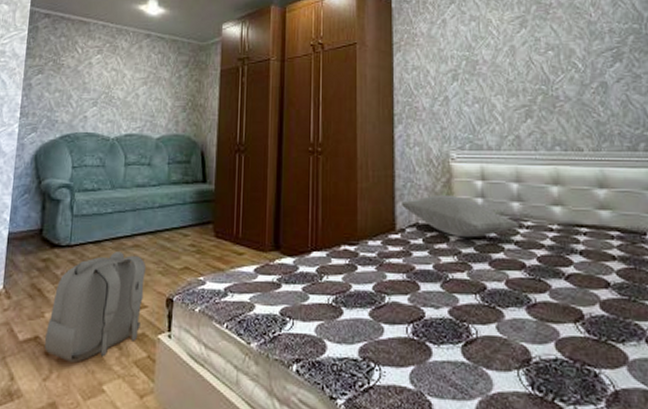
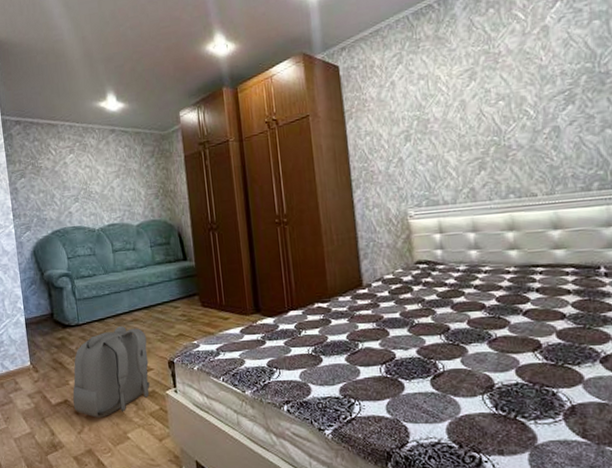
pillow: present [402,194,520,238] -> none [366,249,478,287]

